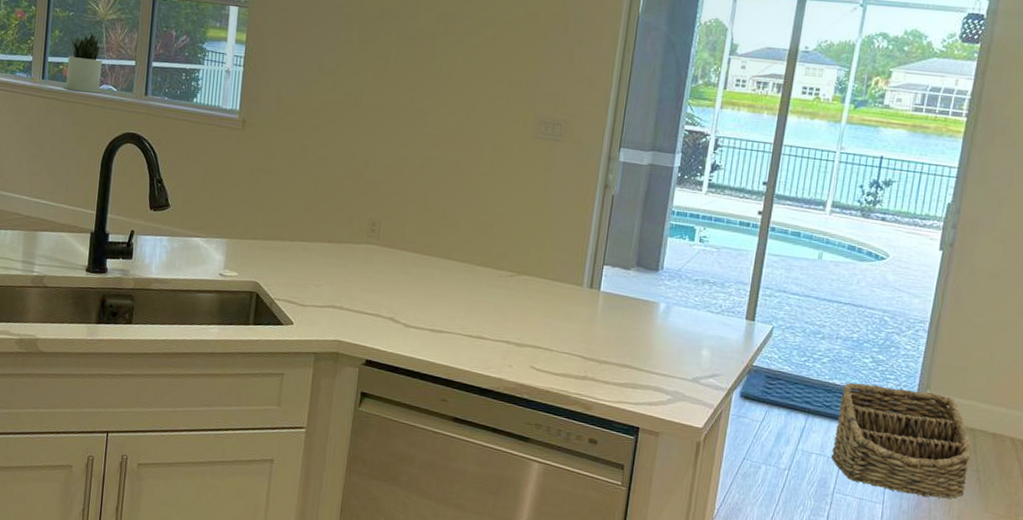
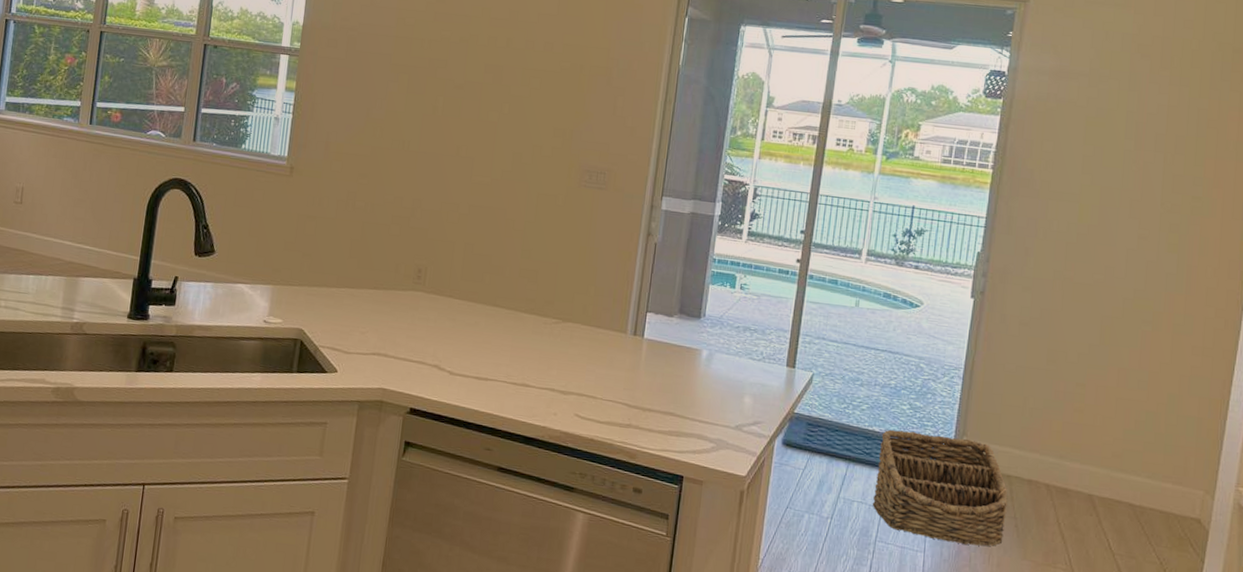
planter: present [62,32,103,94] -> none [109,78,152,140]

